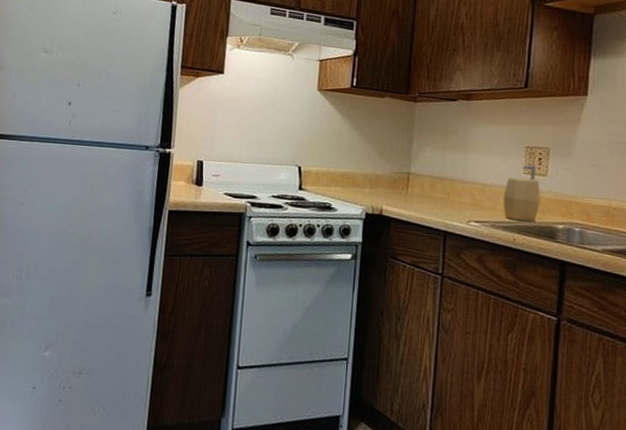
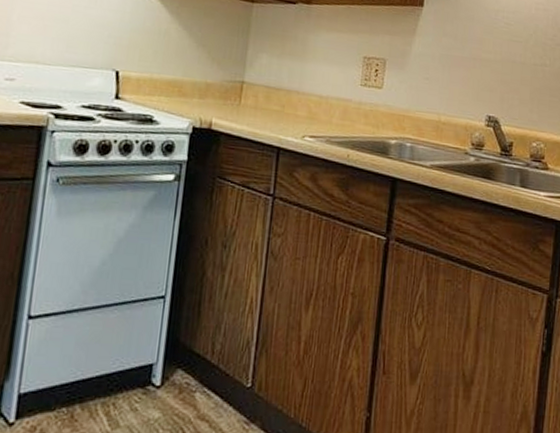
soap dispenser: present [503,165,541,222] -> none [339,76,376,137]

